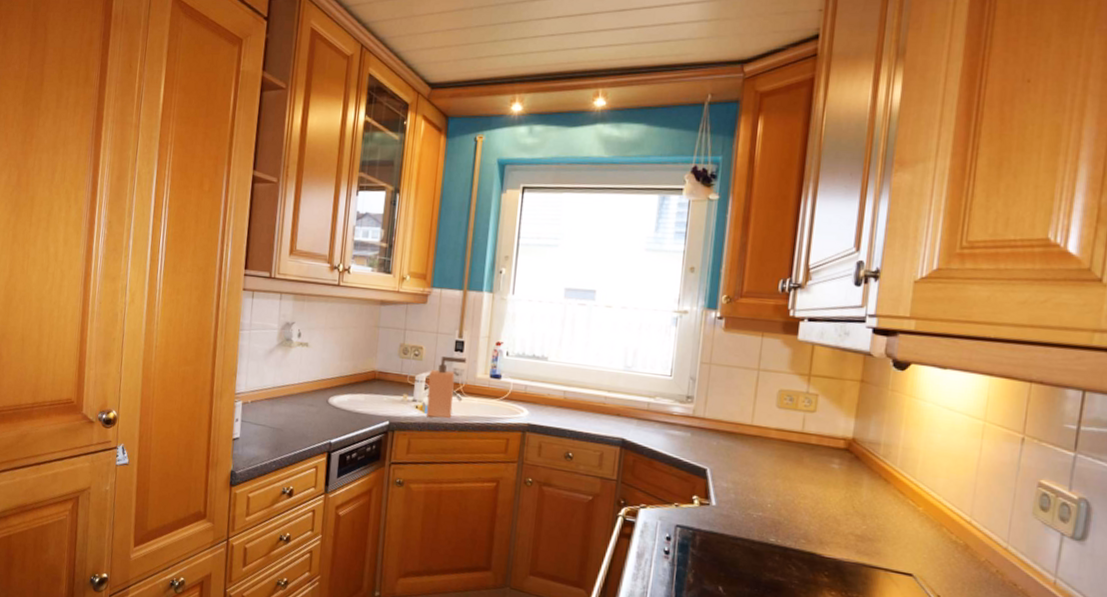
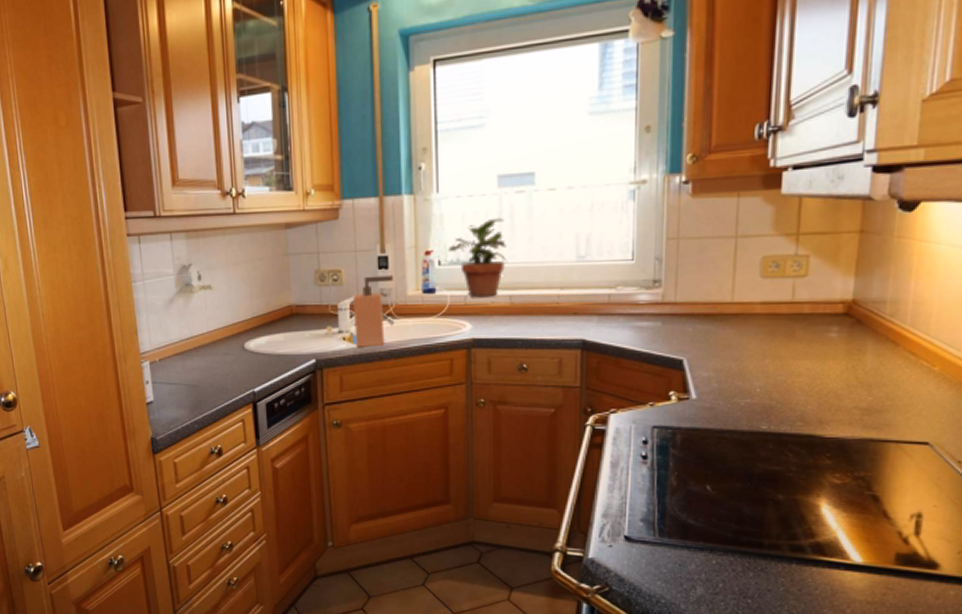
potted plant: none [515,323,567,390] -> present [447,217,508,297]

